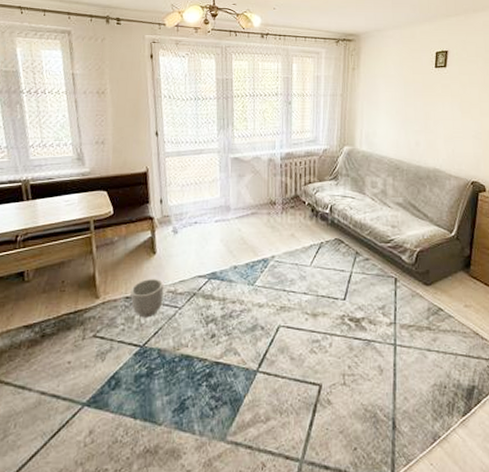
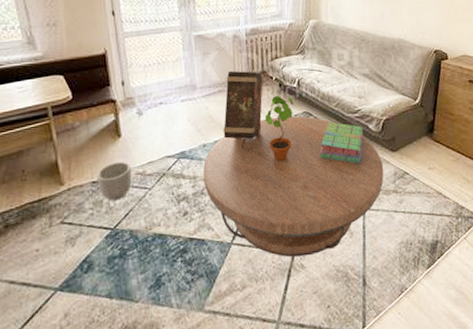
coffee table: none [232,242,417,391] -> present [203,116,384,258]
decorative container: none [254,193,297,274] -> present [223,70,264,150]
potted plant: none [297,220,326,287] -> present [265,95,294,161]
stack of books: none [350,250,397,296] -> present [319,121,364,164]

